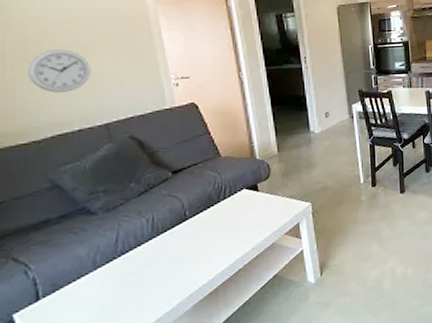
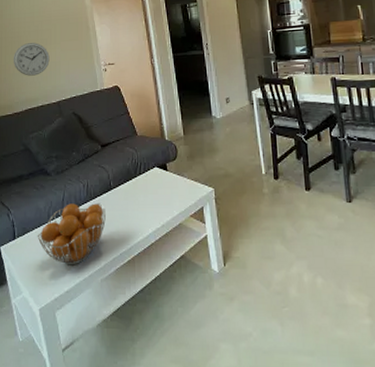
fruit basket: none [76,236,179,315] -> present [37,202,106,265]

